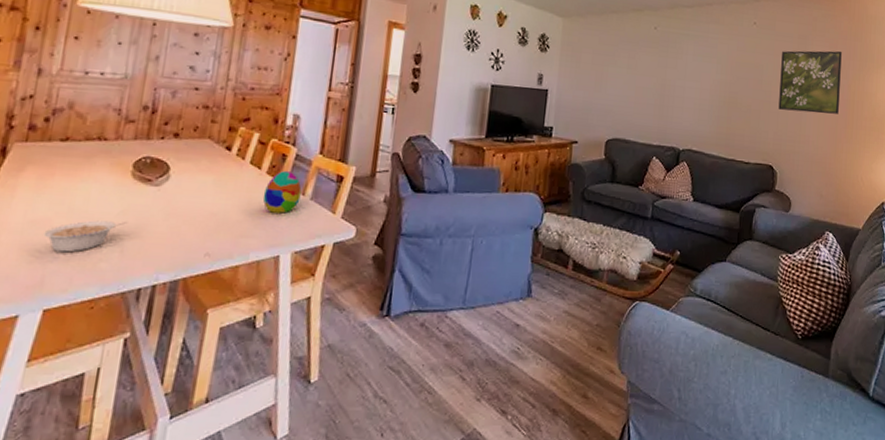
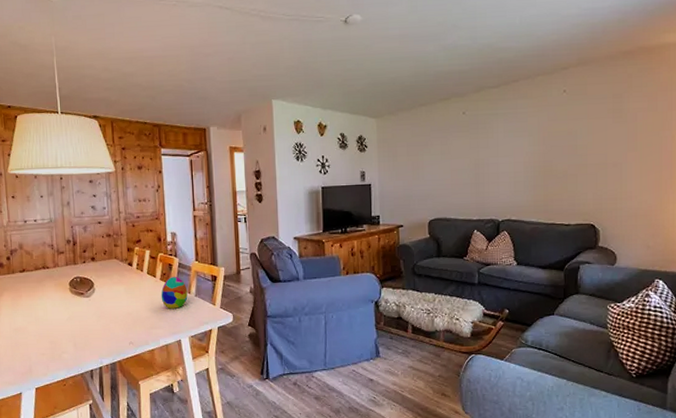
legume: present [43,220,126,253] -> none [24,325,74,349]
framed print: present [778,50,842,114] -> none [596,103,663,170]

